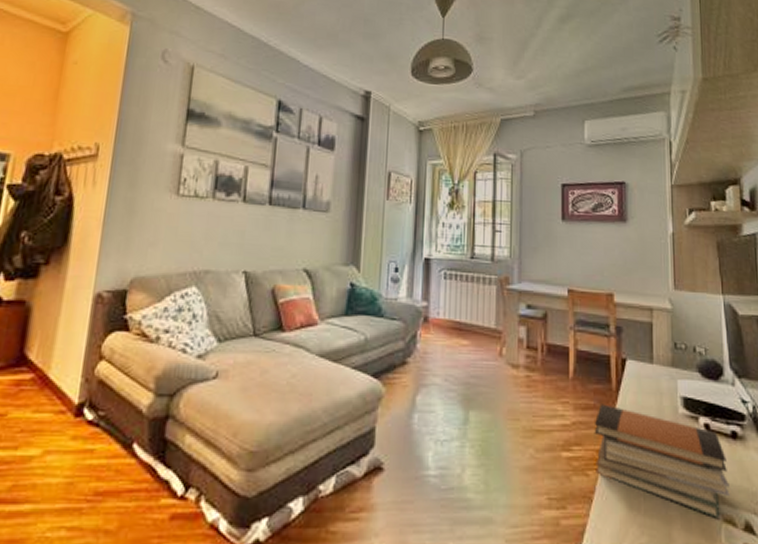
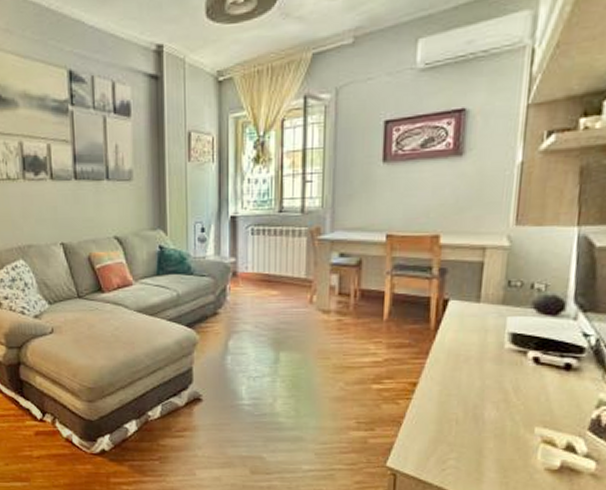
book stack: present [594,404,730,520] -> none [406,342,555,441]

